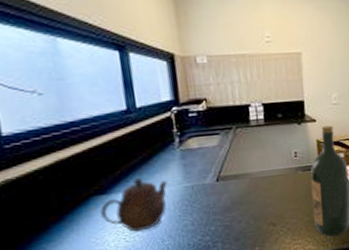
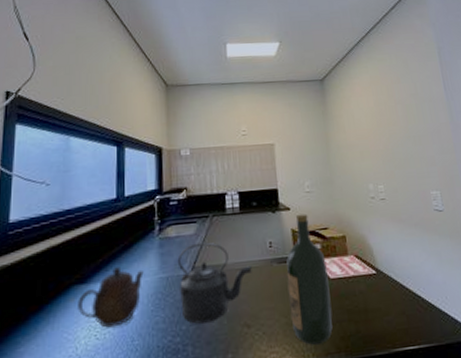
kettle: none [201,153,277,225] -> present [177,242,252,324]

